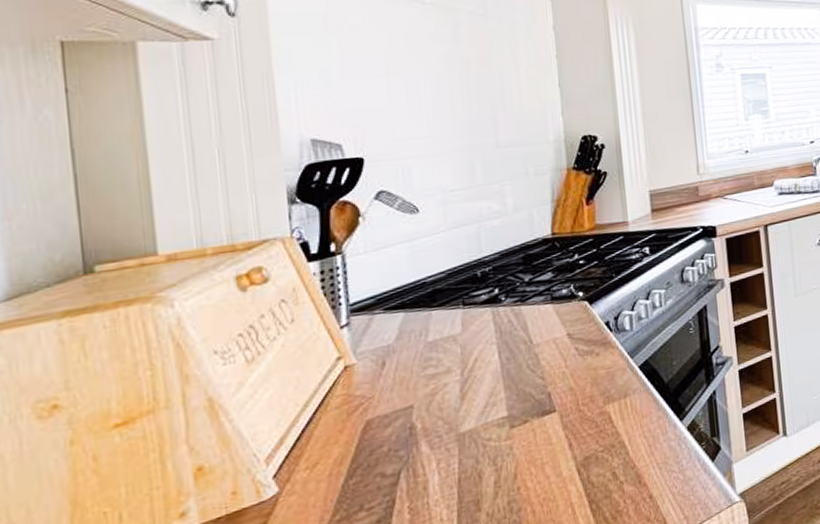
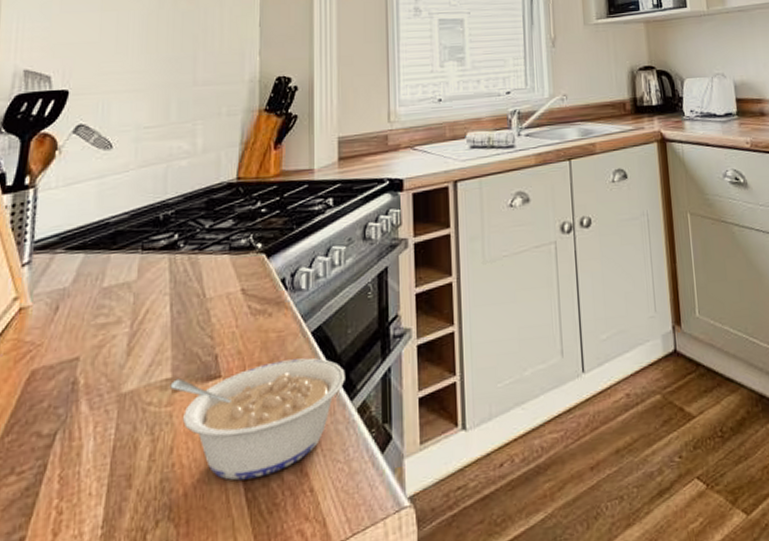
legume: none [507,388,674,496] -> present [170,358,345,481]

